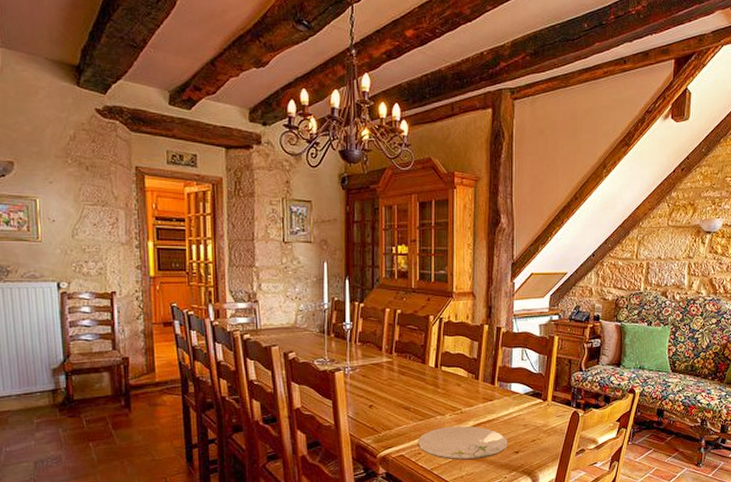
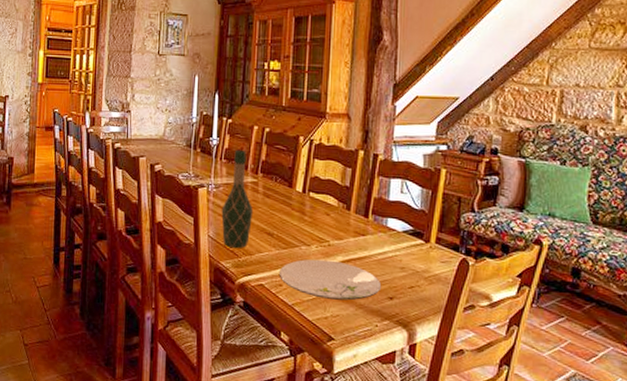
wine bottle: none [359,332,390,426] -> present [221,149,254,249]

